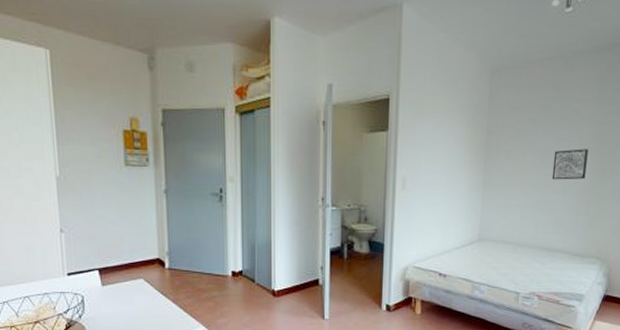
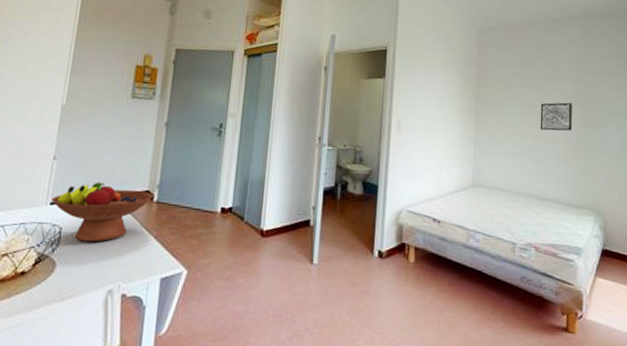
fruit bowl: none [68,252,164,308] -> present [52,182,153,242]

